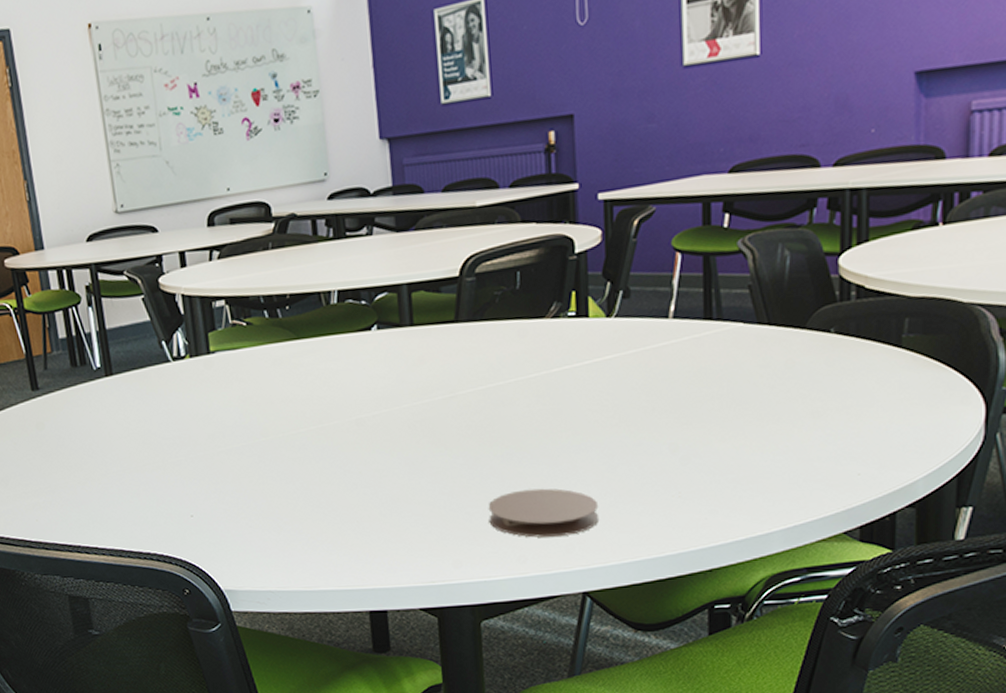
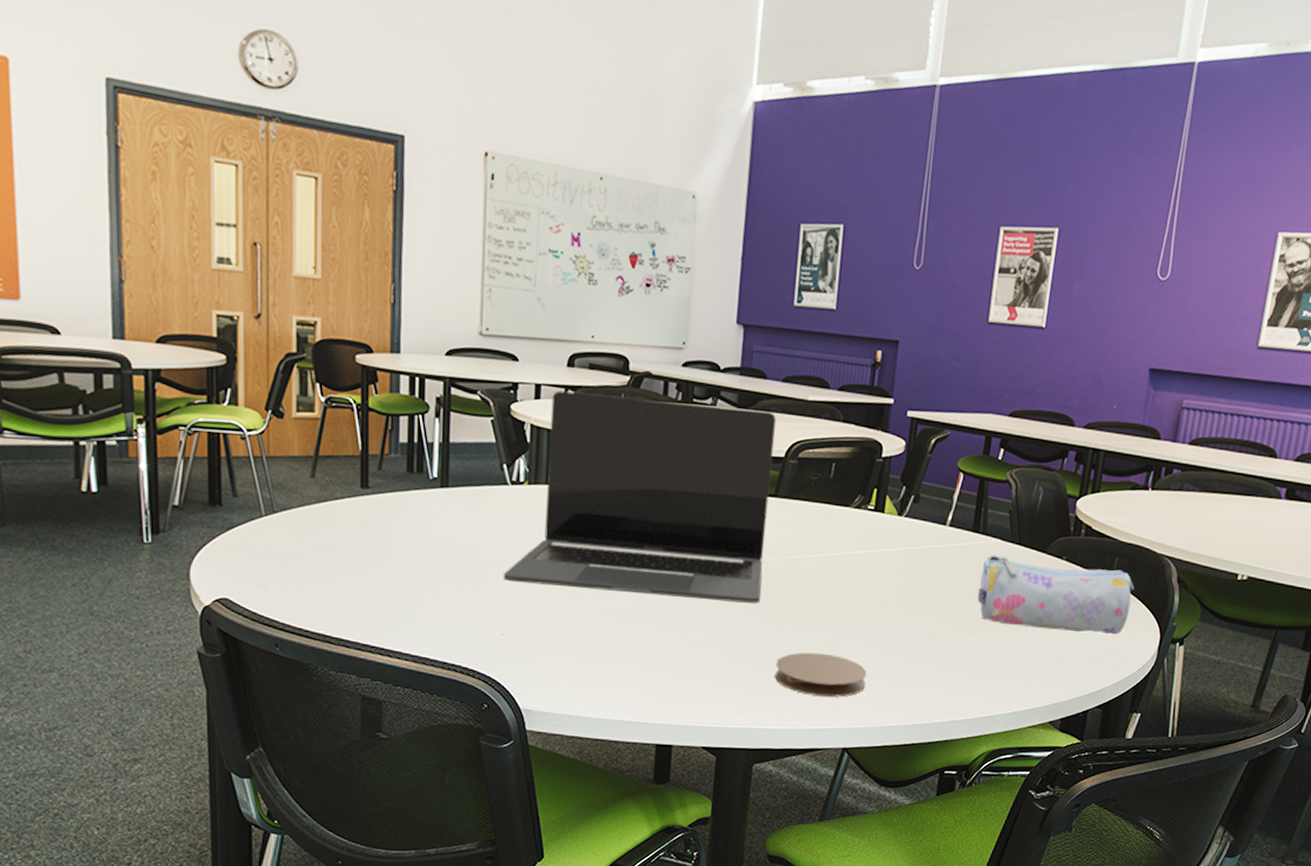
laptop: none [181,228,458,461] -> present [503,390,776,604]
pencil case: none [723,332,937,423] -> present [977,555,1134,635]

